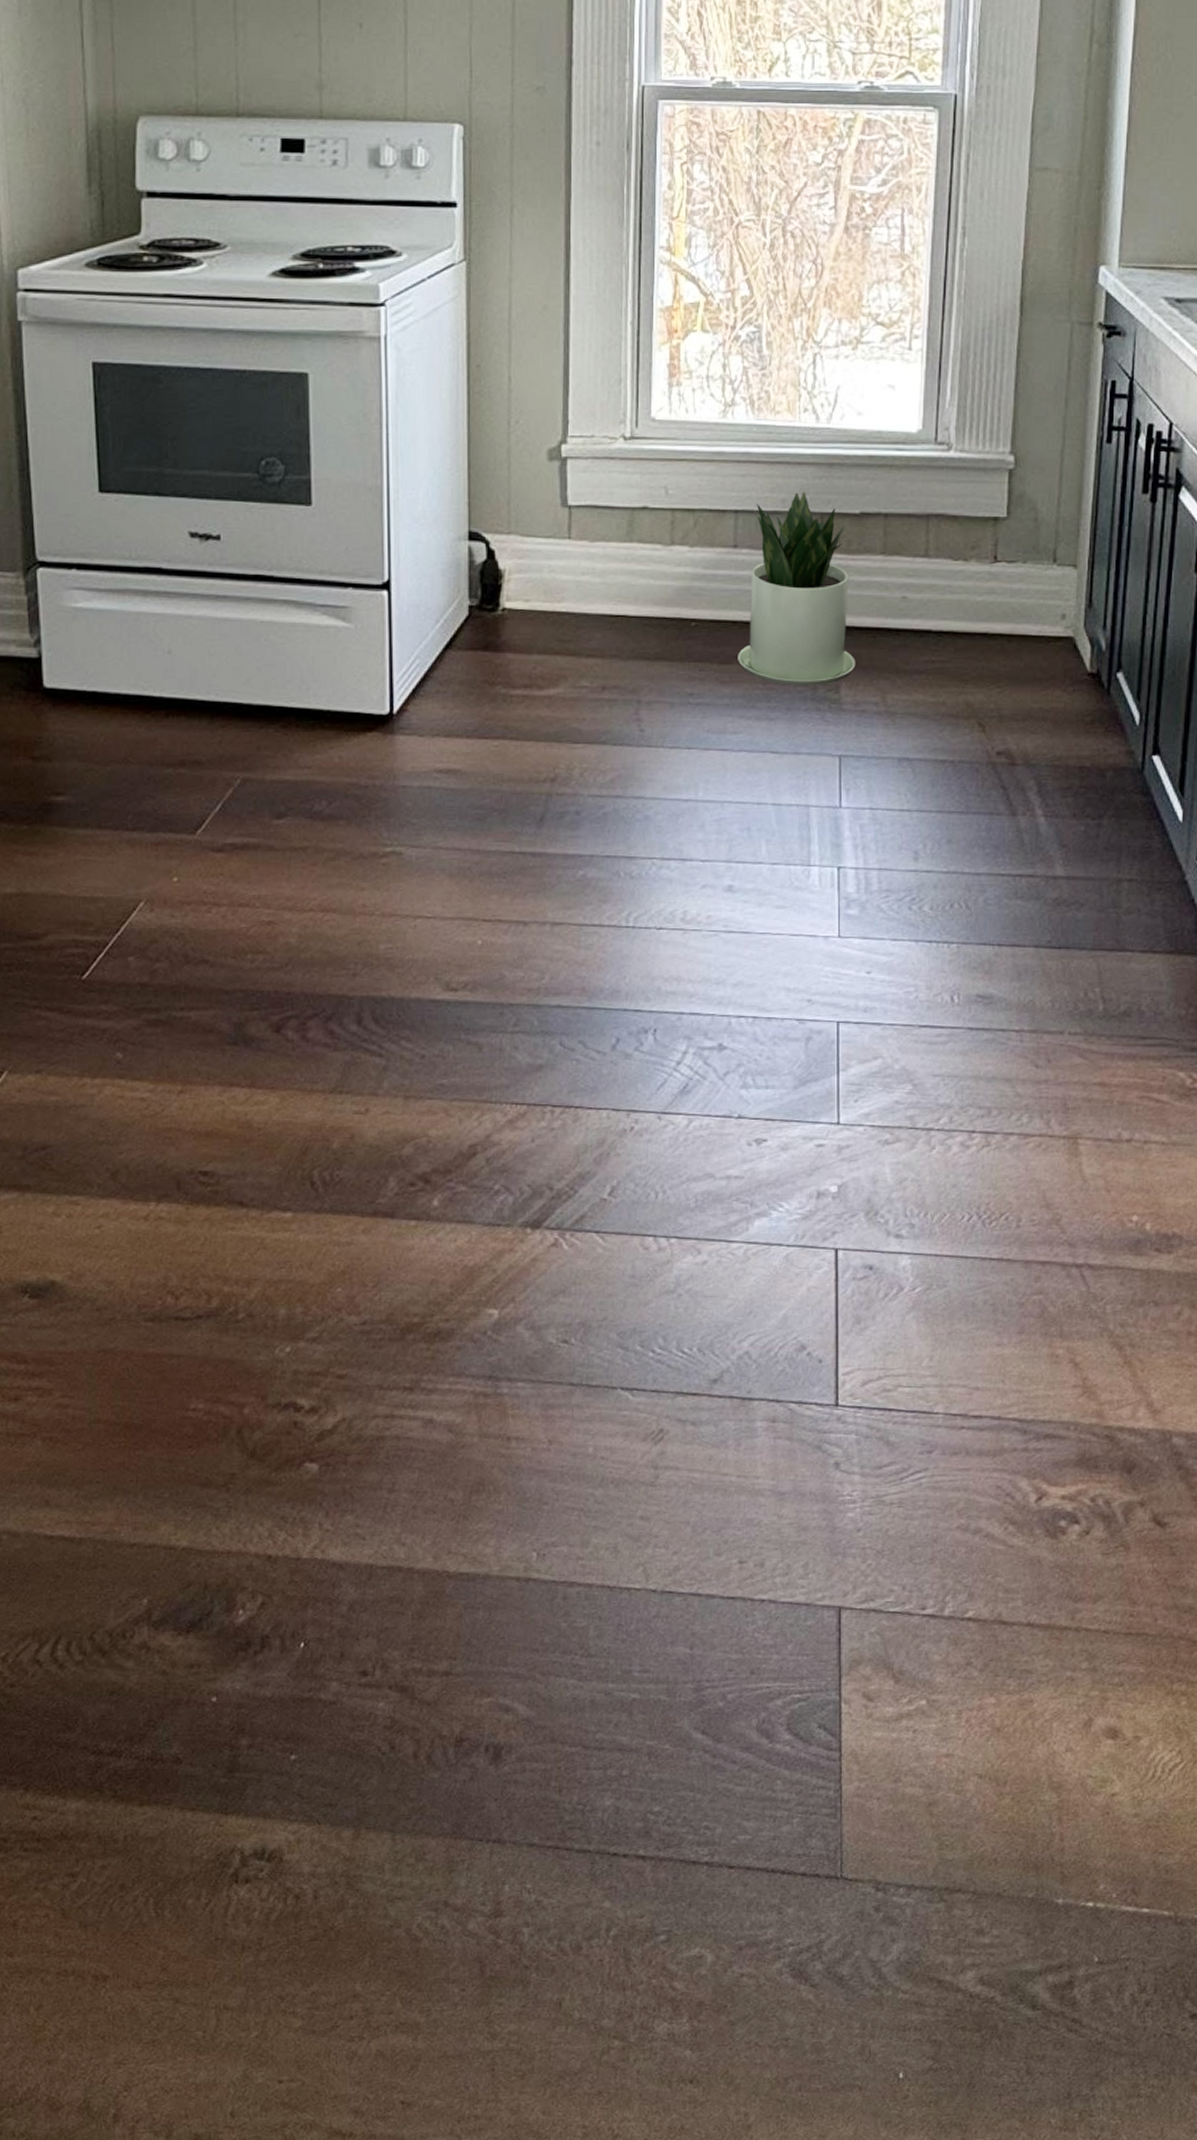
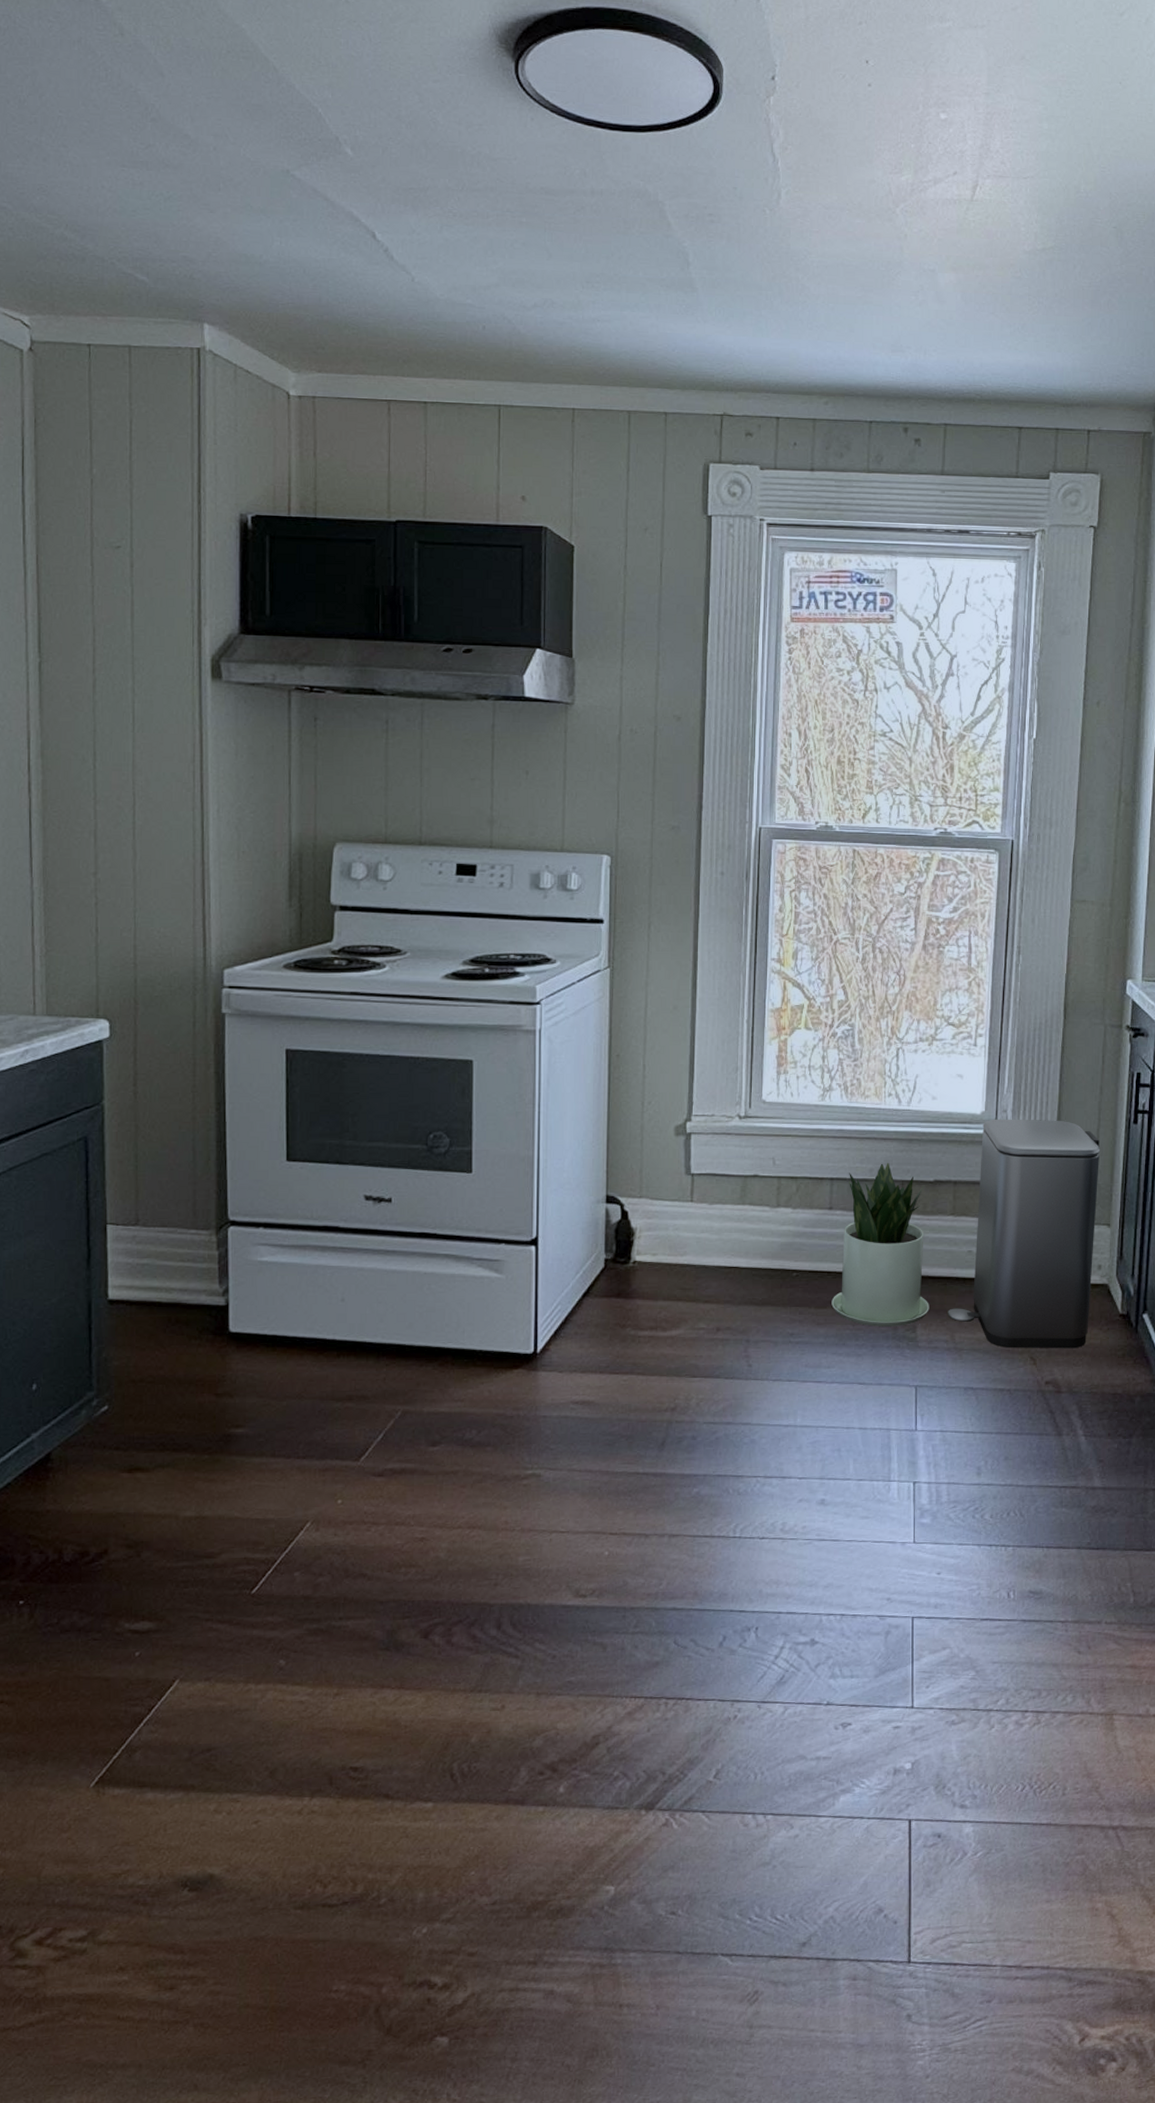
pedal bin: none [878,438,1065,713] -> present [948,1119,1101,1349]

